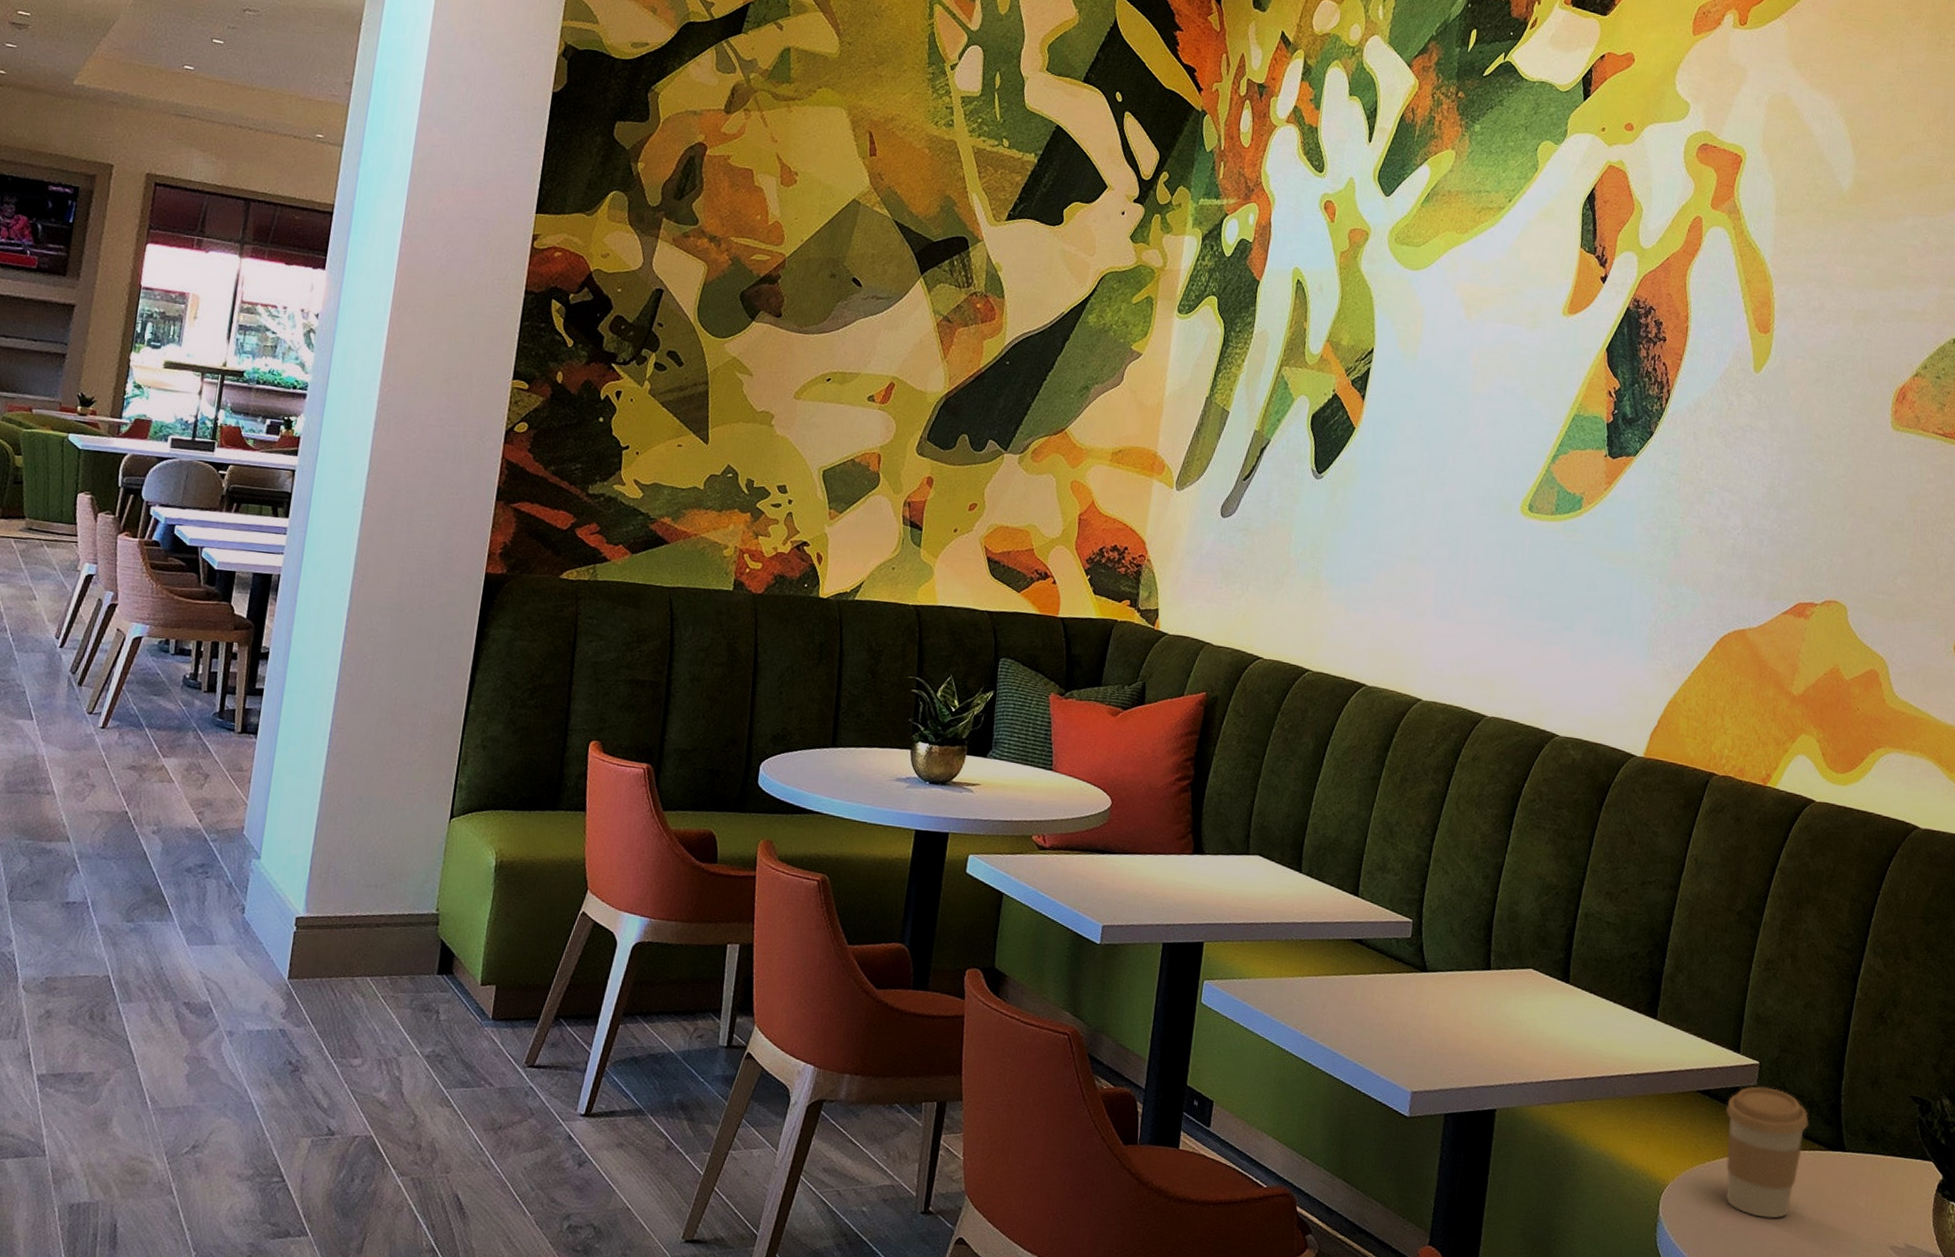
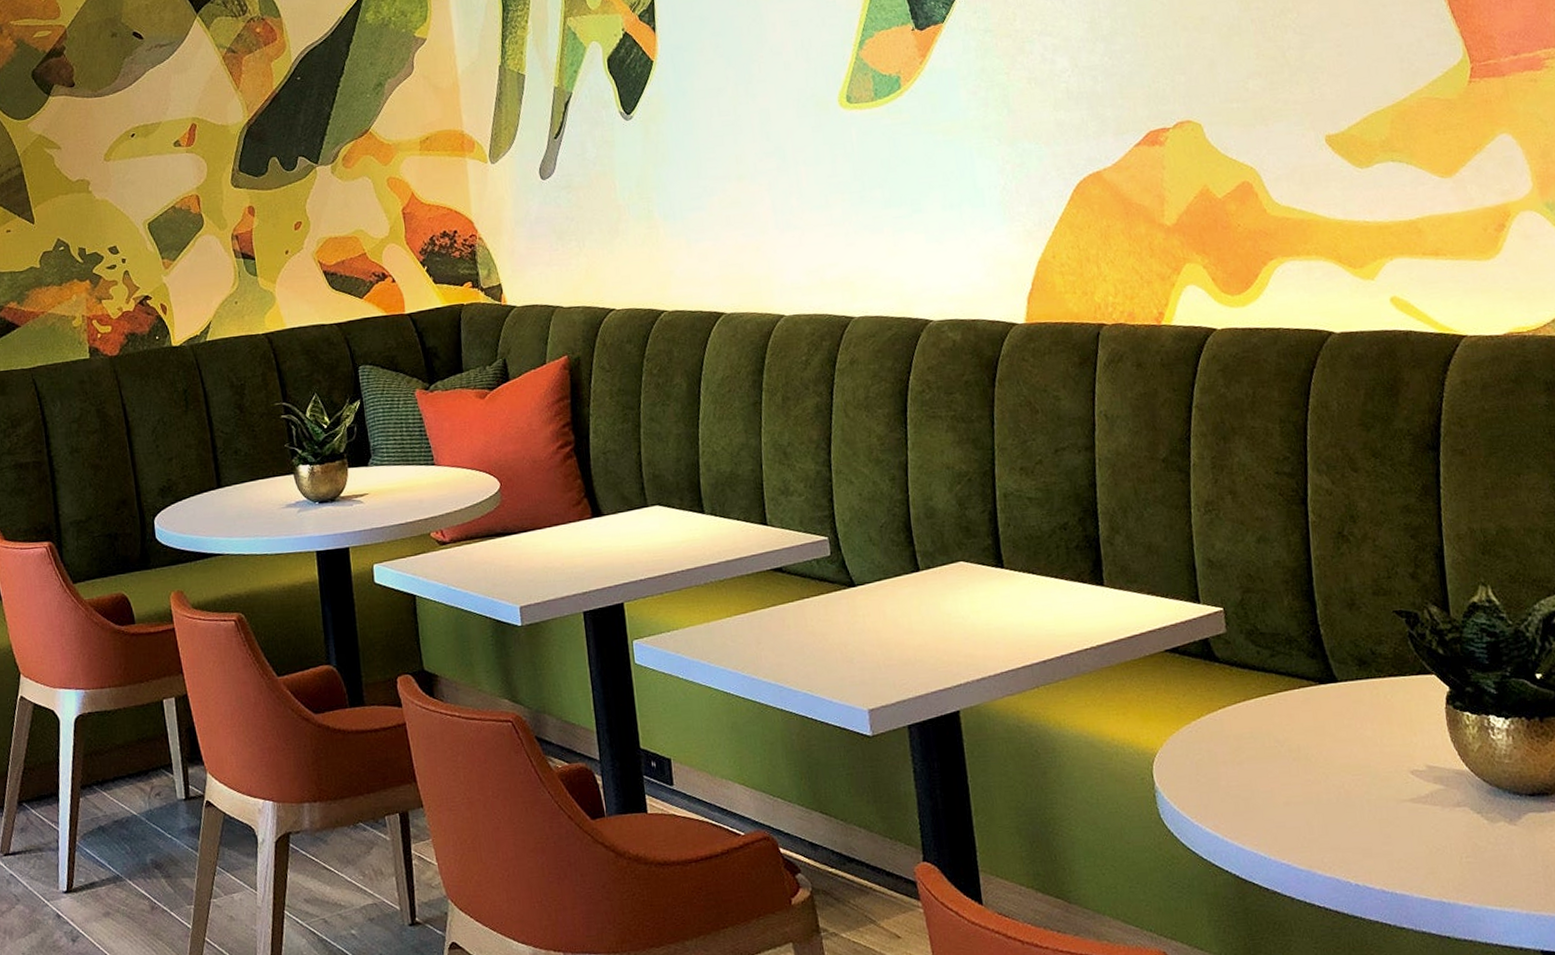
coffee cup: present [1725,1086,1809,1219] -> none [1199,632,1292,768]

